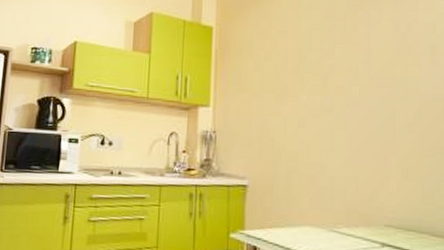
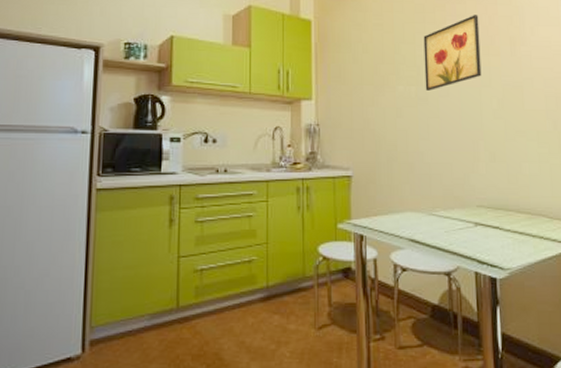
wall art: none [331,22,397,101] -> present [423,15,482,91]

